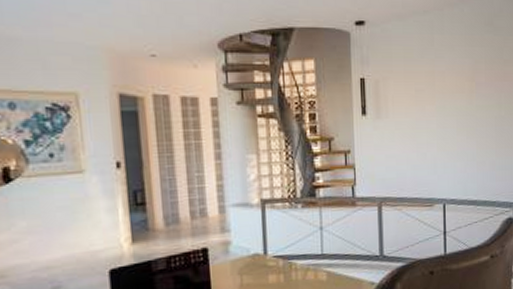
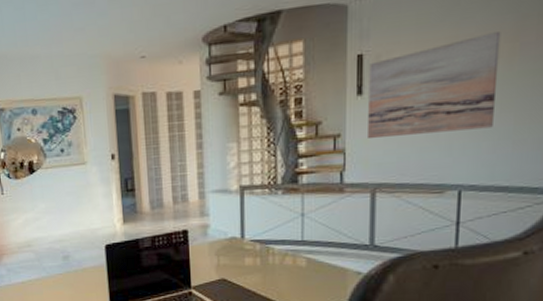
wall art: none [370,72,463,157] -> present [368,32,501,140]

